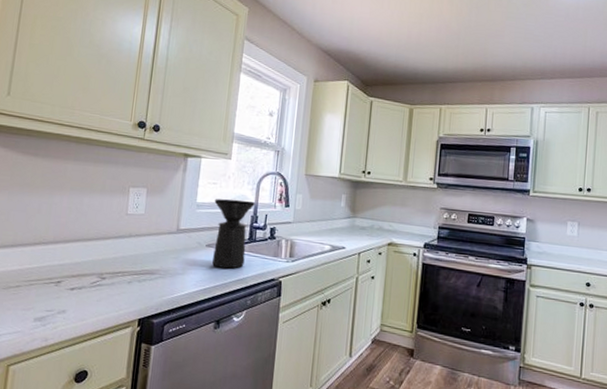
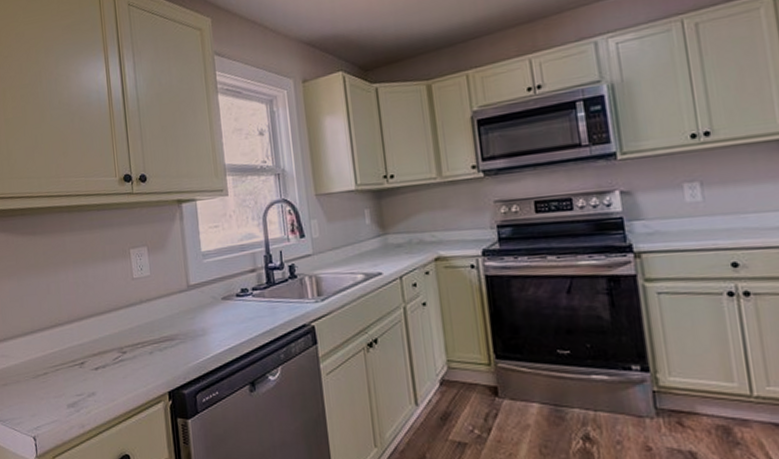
coffee maker: present [212,198,256,269] -> none [220,238,268,322]

